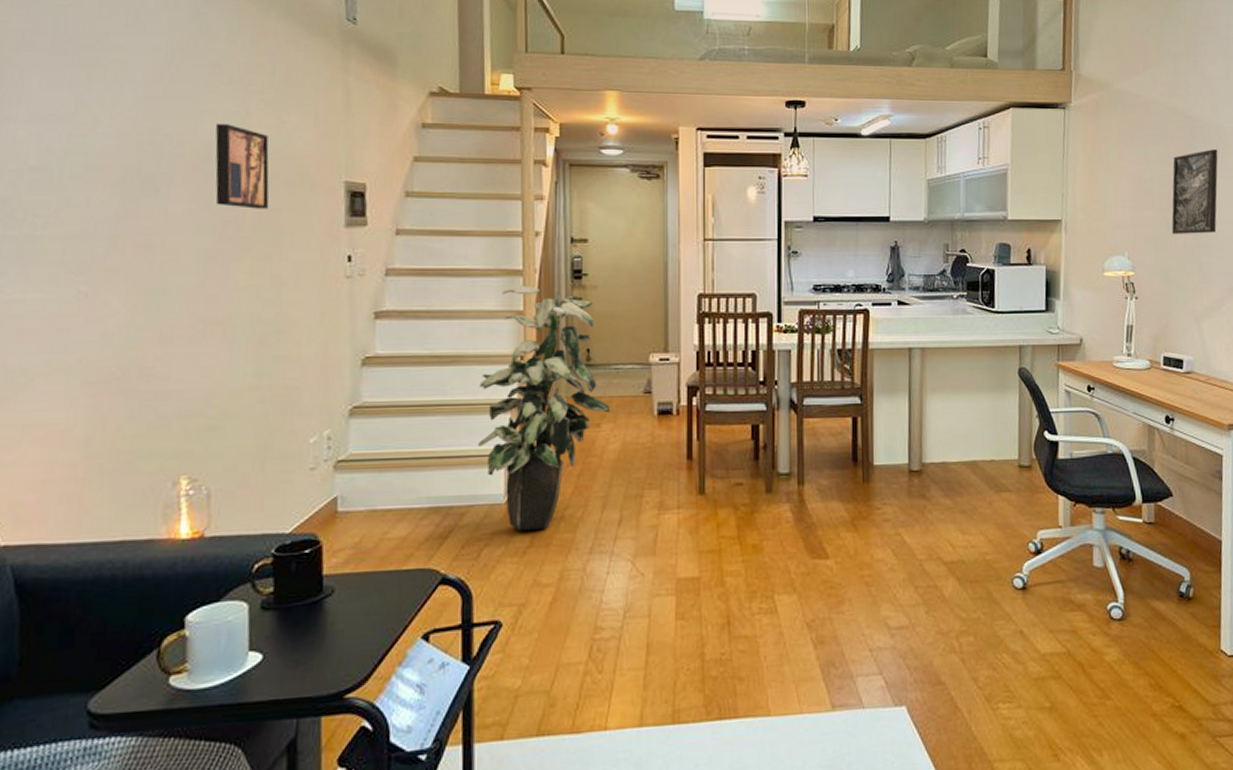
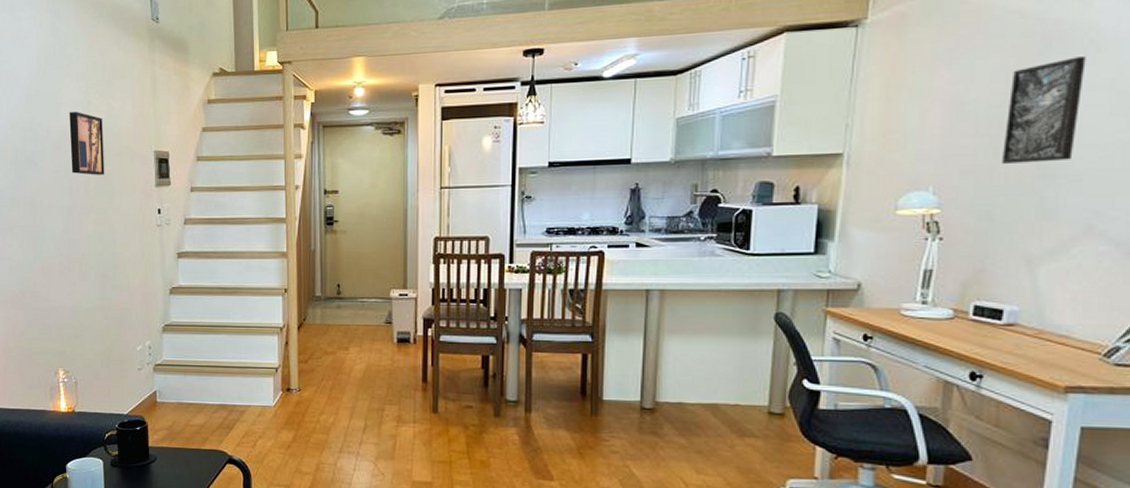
indoor plant: present [477,286,611,530] -> none [253,231,357,429]

